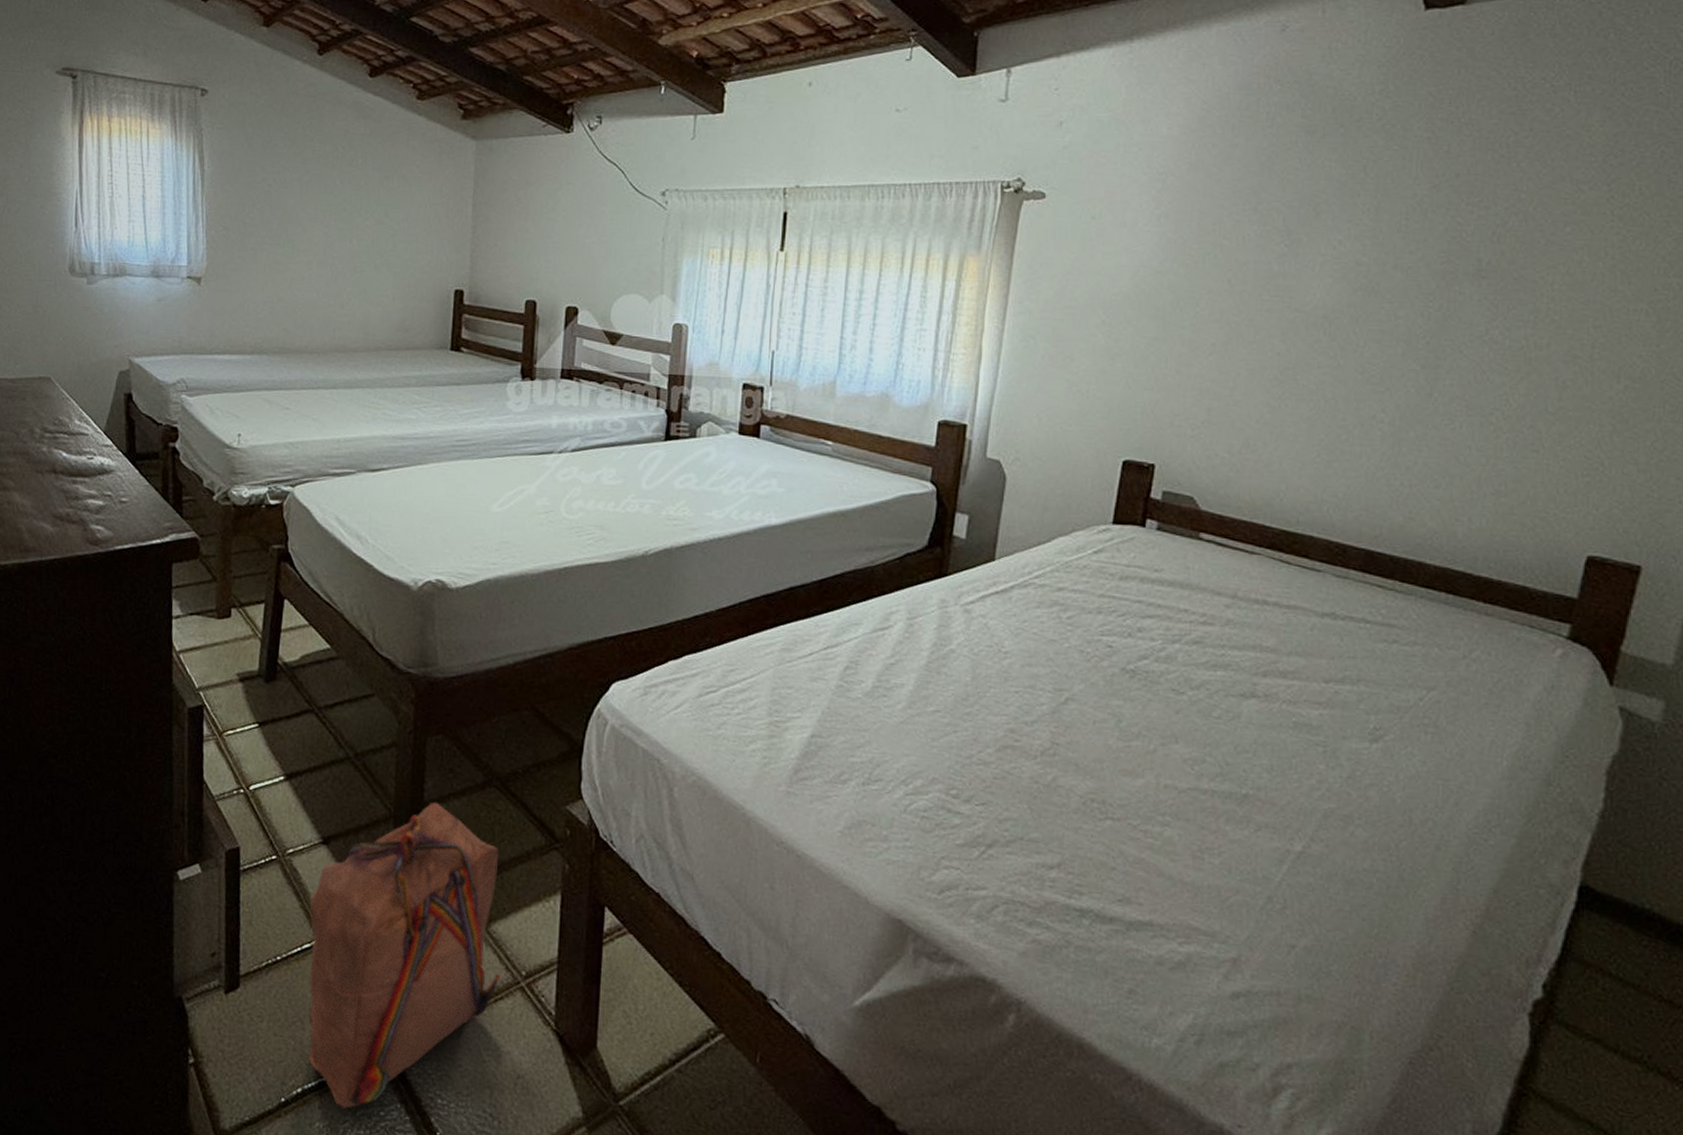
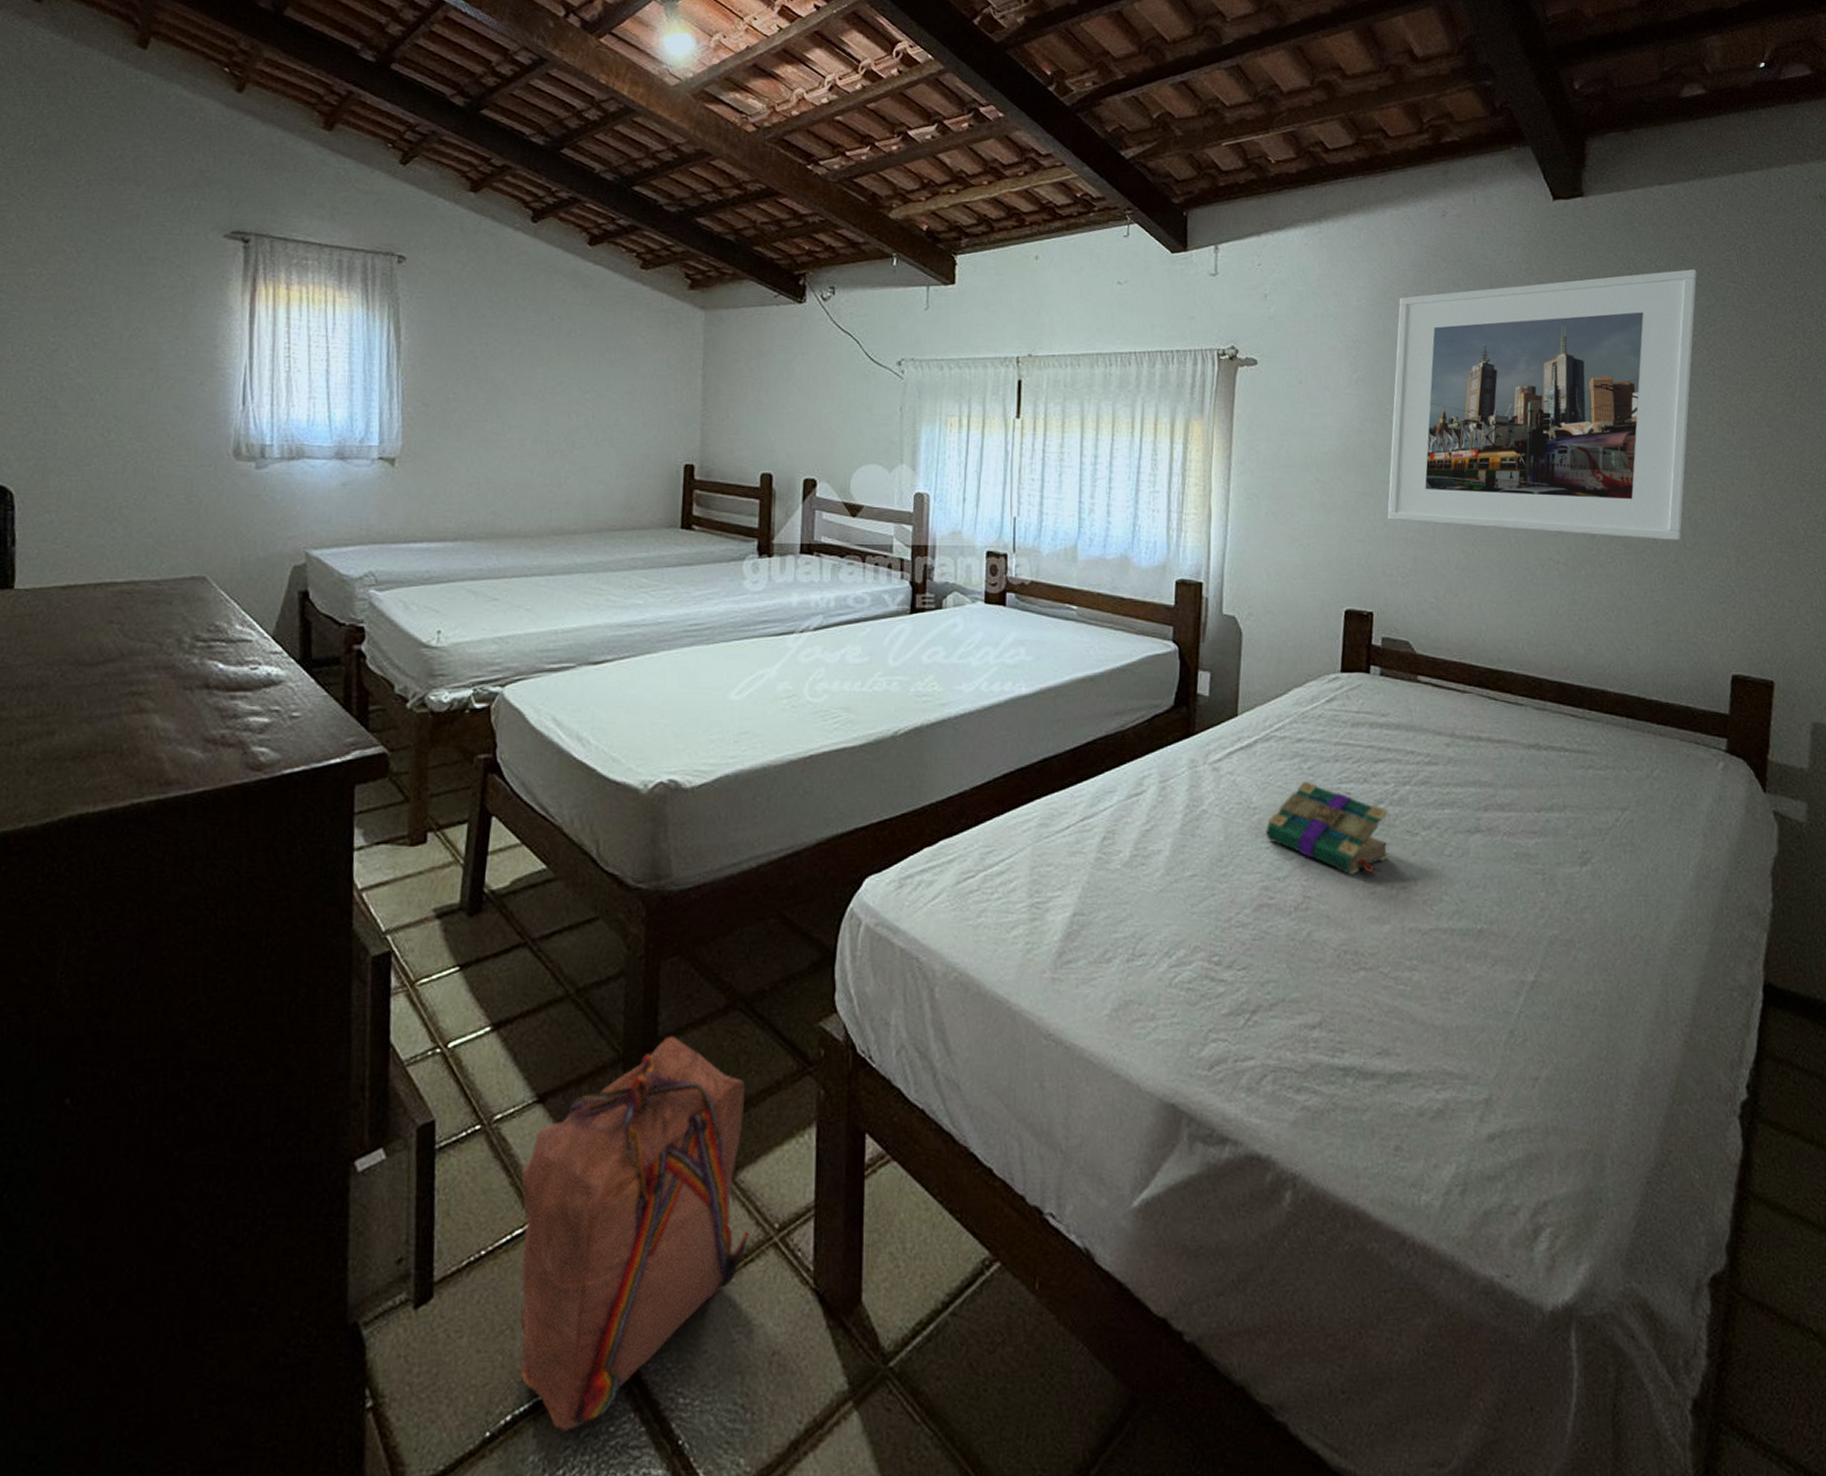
book: none [1016,629,1152,730] -> present [1266,780,1389,876]
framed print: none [1182,89,1607,405] -> present [1387,269,1697,541]

